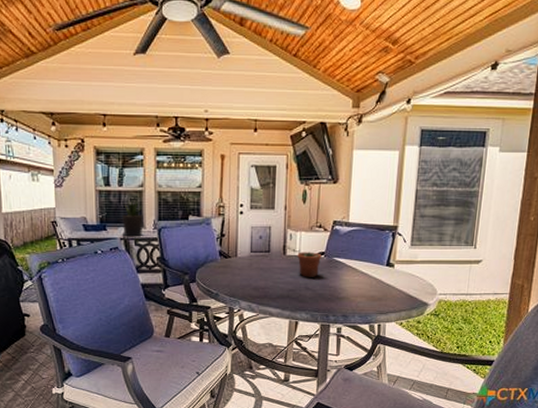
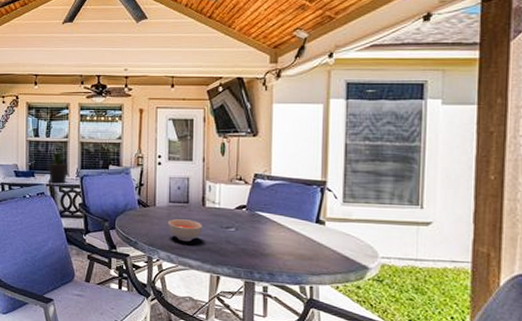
bowl: none [249,269,283,290] -> present [167,219,202,242]
planter: present [297,252,322,277] -> none [217,204,244,231]

